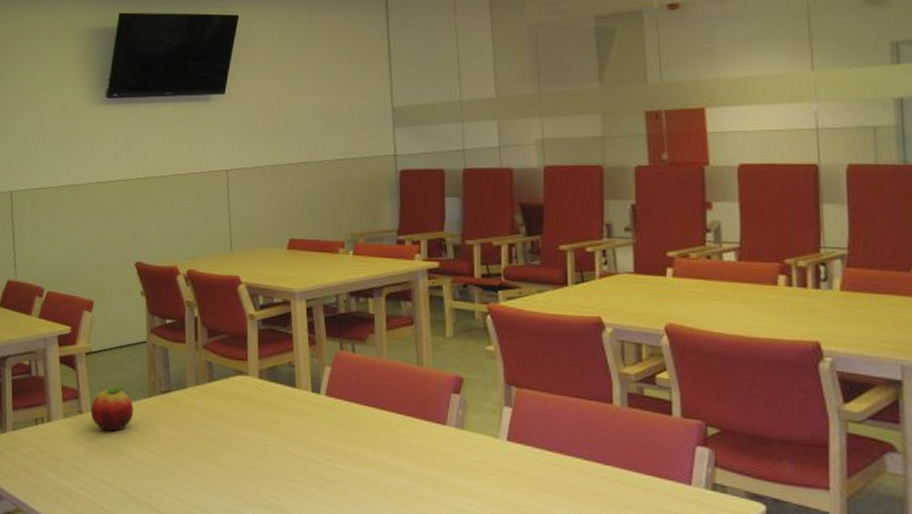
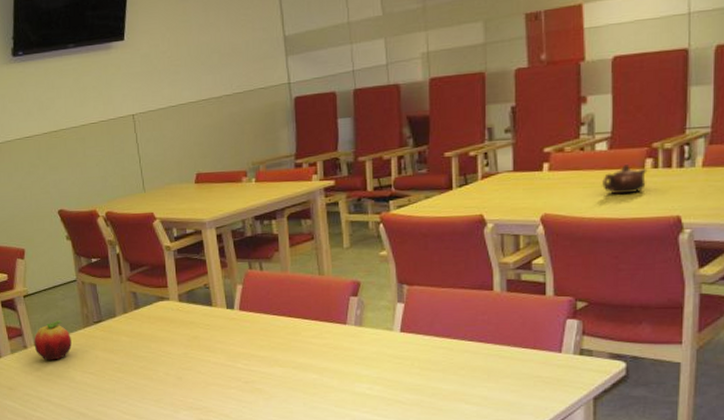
teapot: none [730,278,781,312] -> present [601,163,648,195]

